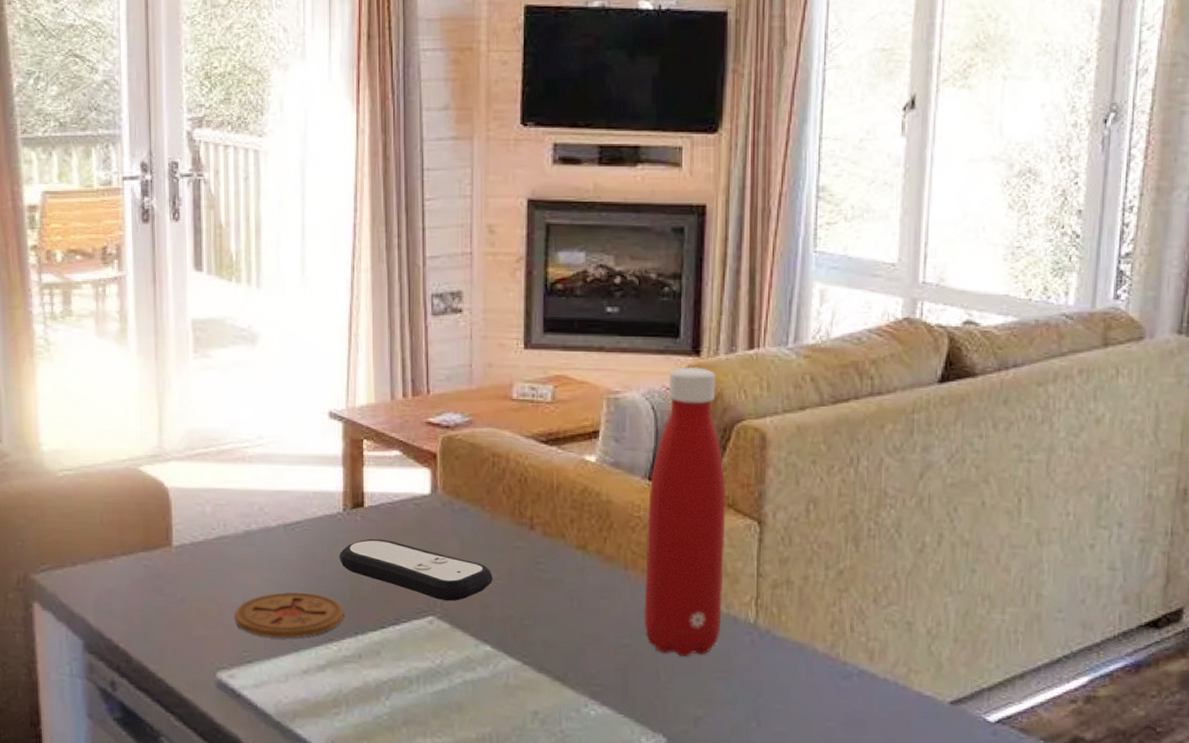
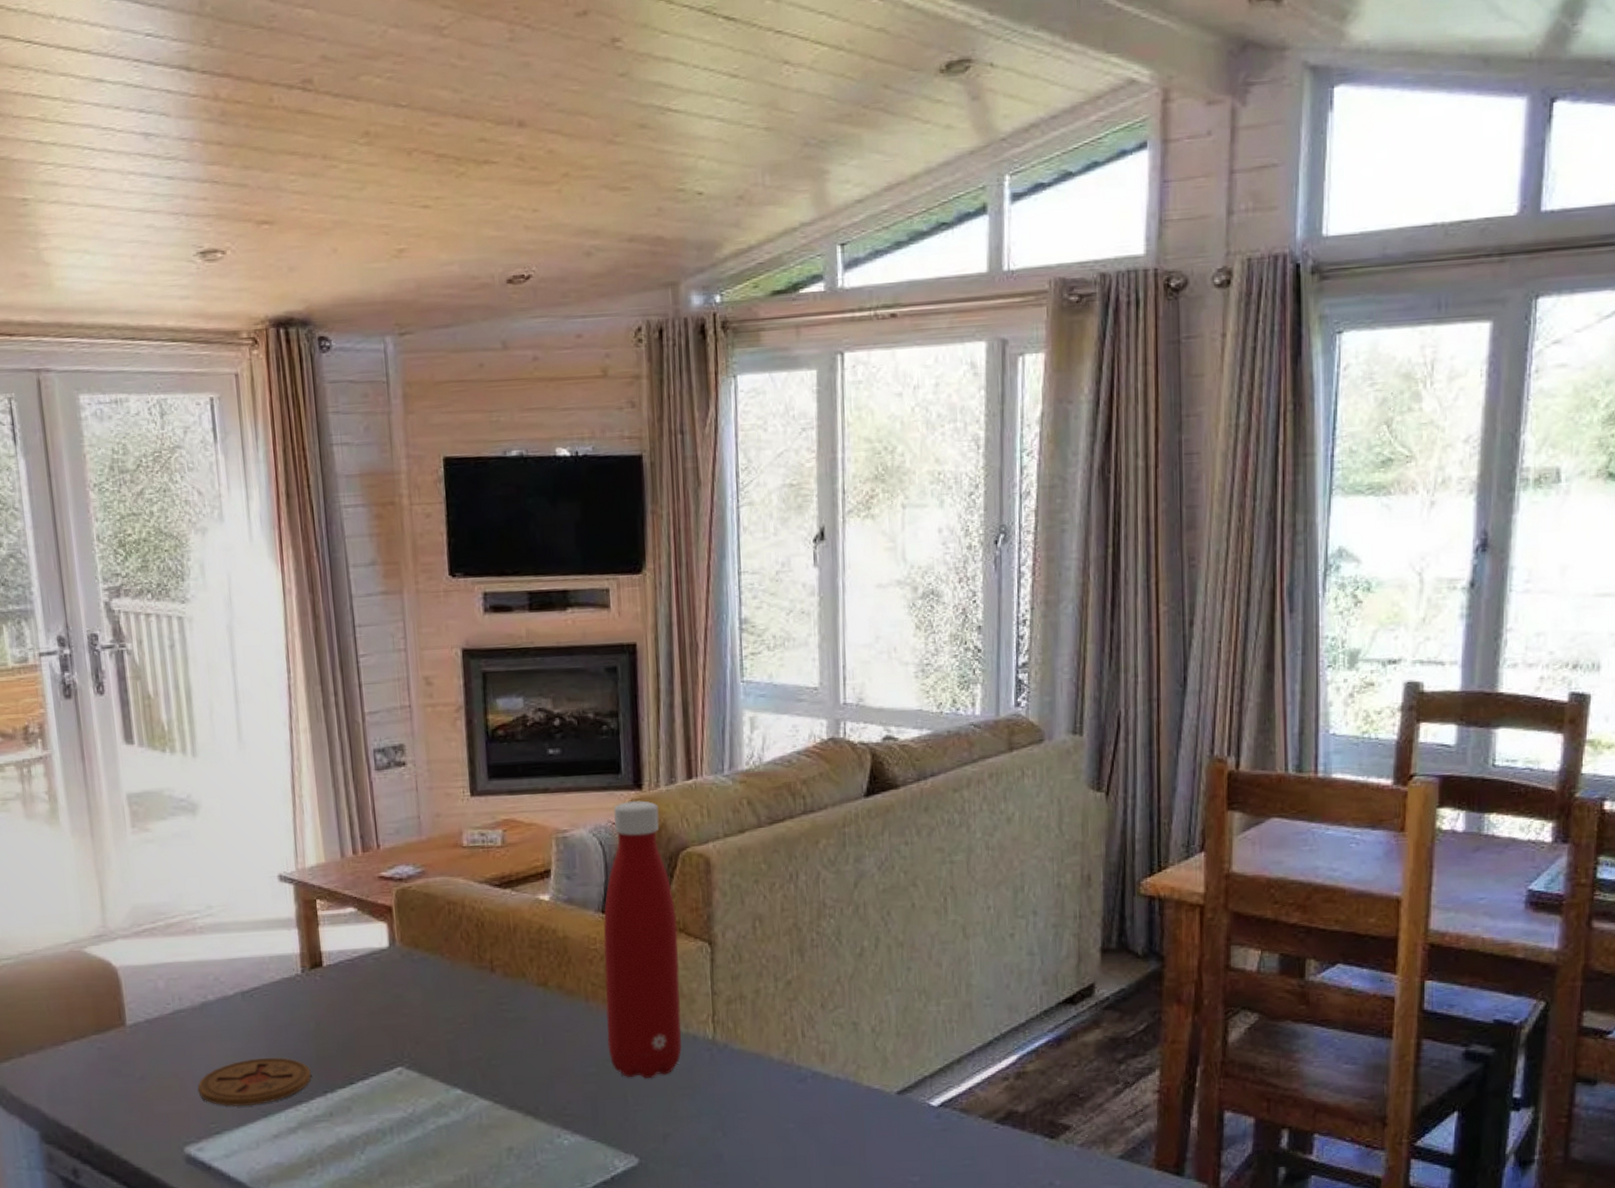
remote control: present [339,538,493,601] -> none [301,996,458,1051]

